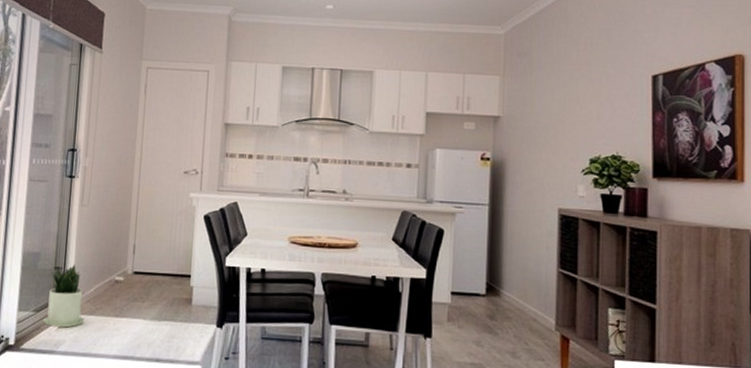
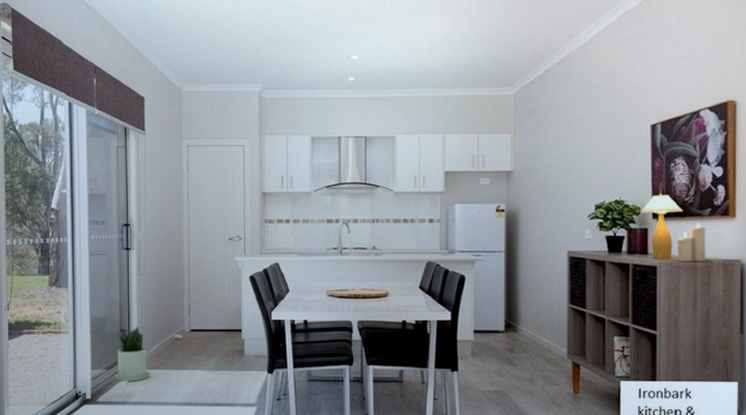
table lamp: none [638,147,687,225] -> present [639,190,684,260]
candle: none [680,185,712,230] -> present [677,223,706,262]

